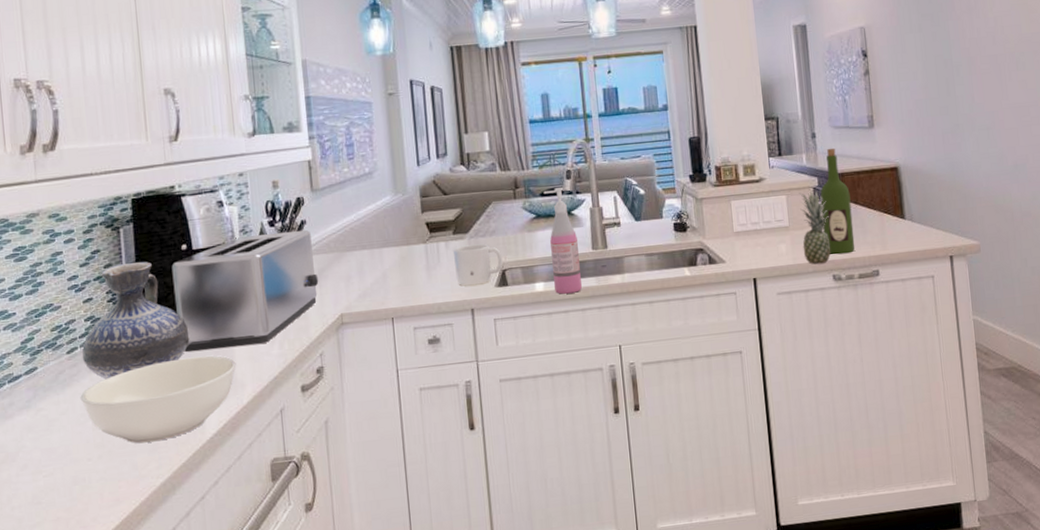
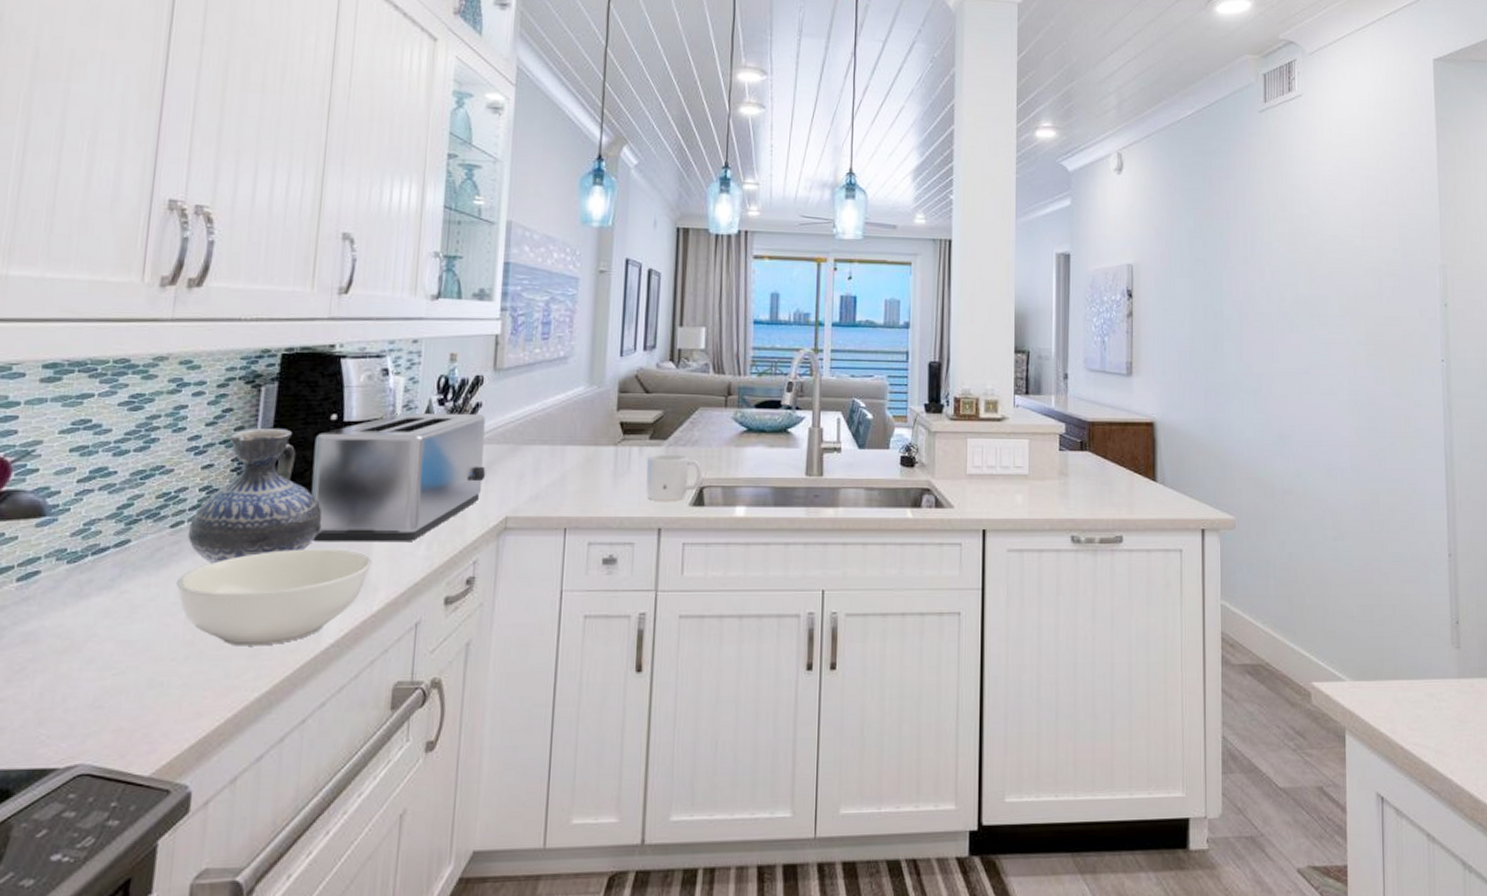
soap dispenser: present [543,187,582,294] -> none [757,400,790,523]
fruit: present [799,189,831,265] -> none [1041,437,1075,523]
wine bottle: present [820,148,855,255] -> none [1066,392,1099,513]

